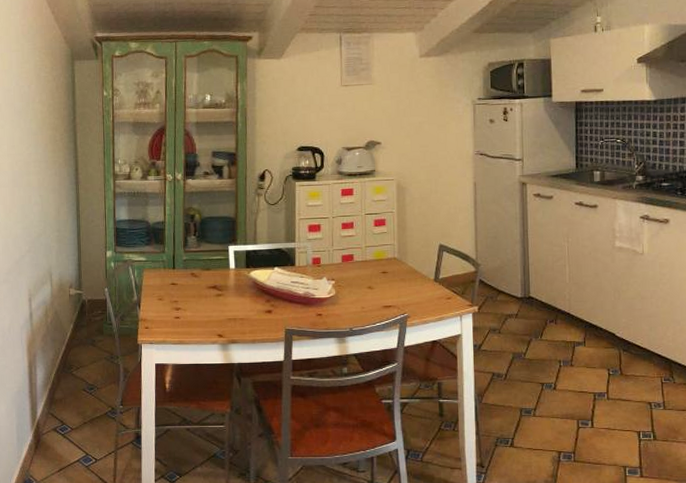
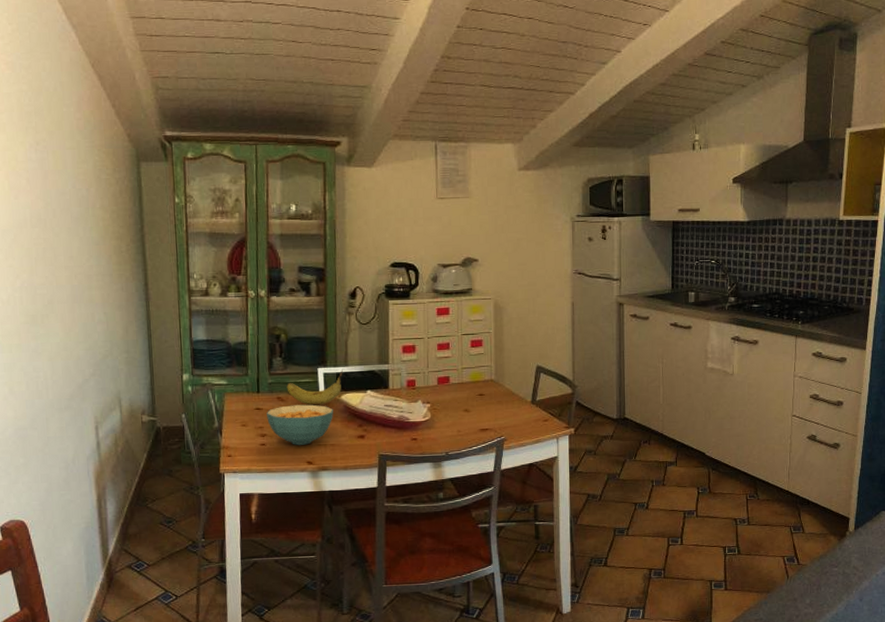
cereal bowl: none [181,280,243,319] -> present [267,404,333,445]
fruit: none [200,246,252,281] -> present [286,368,343,405]

